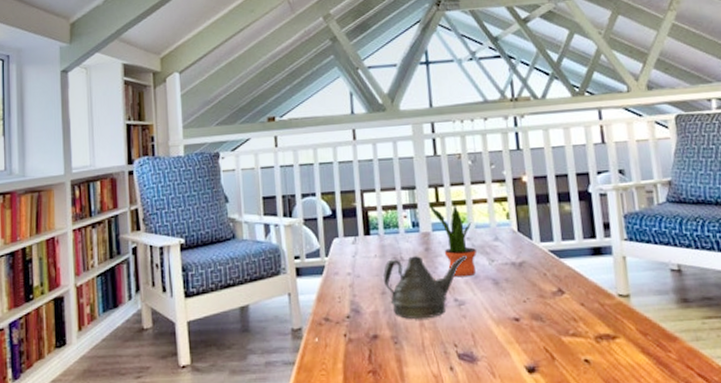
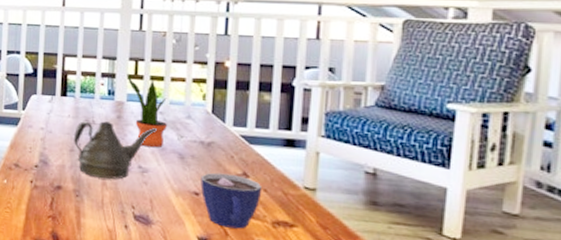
cup: none [518,292,580,351] -> present [200,172,263,229]

